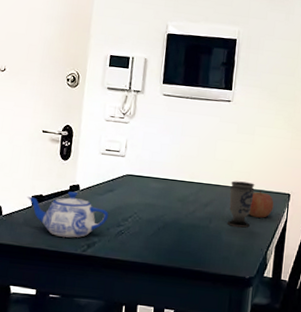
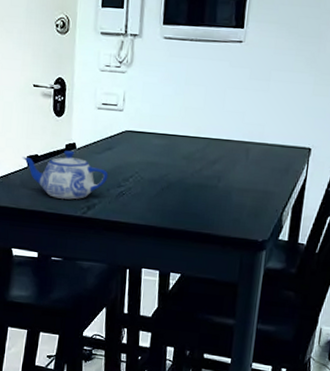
cup: present [228,181,255,228] -> none [238,134,270,187]
apple: present [249,191,274,218] -> none [262,145,292,176]

